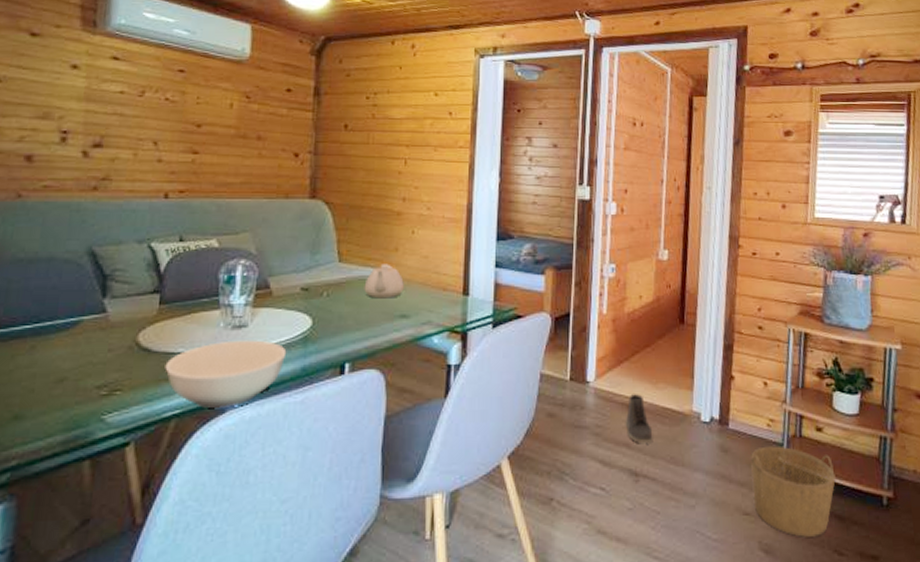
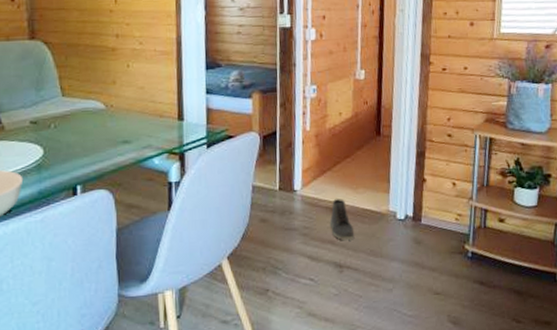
teapot: present [364,263,404,299] -> none [87,95,124,128]
basket: present [751,446,836,537] -> none [441,236,515,310]

